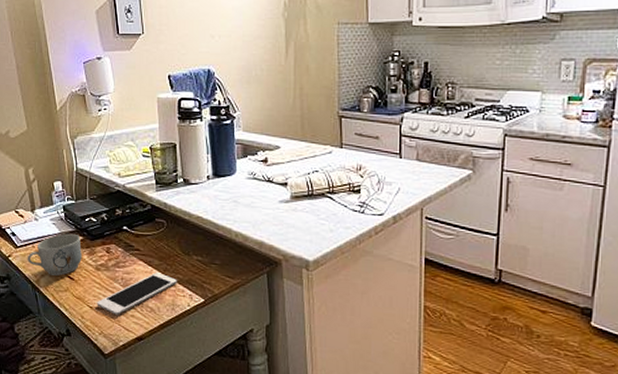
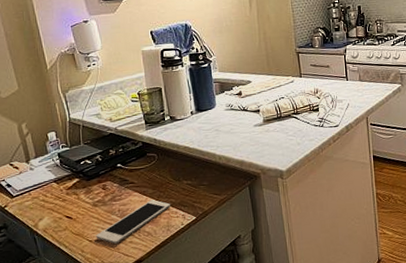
mug: present [27,233,82,276] -> none [24,176,79,218]

